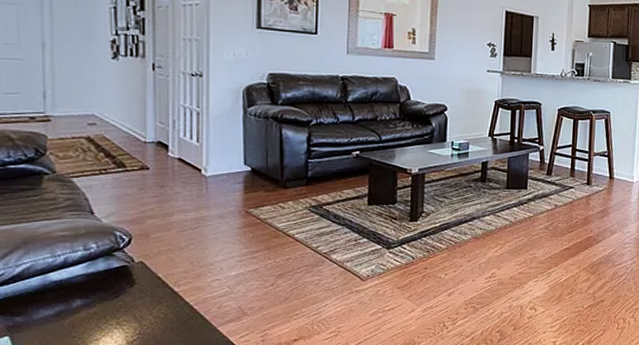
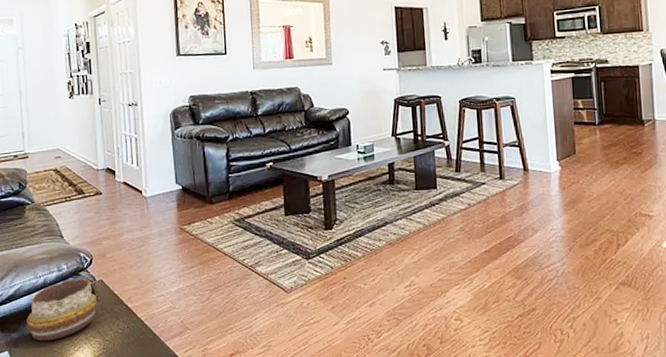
decorative bowl: none [36,259,136,326] -> present [26,278,98,341]

